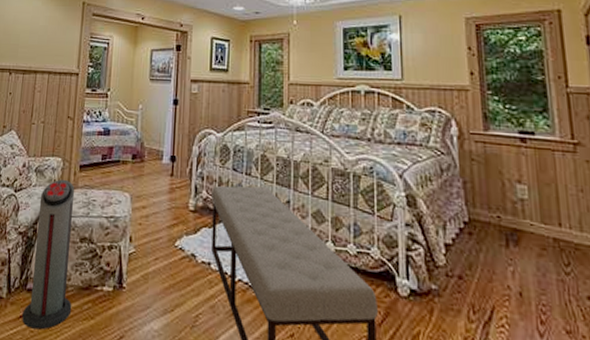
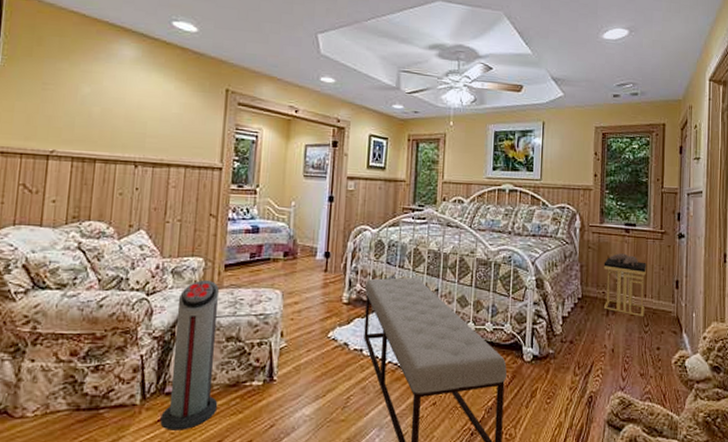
side table: none [494,168,562,253] -> present [603,253,646,317]

